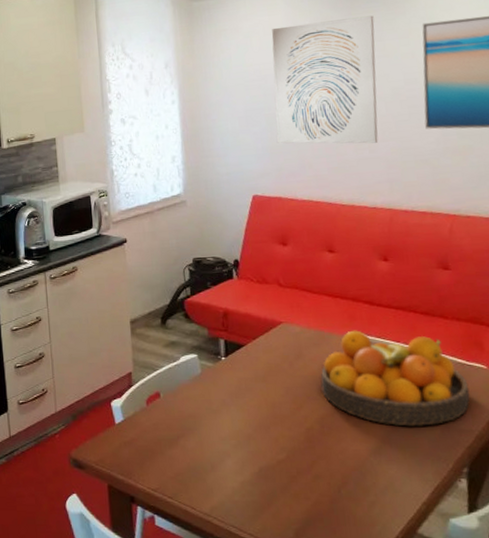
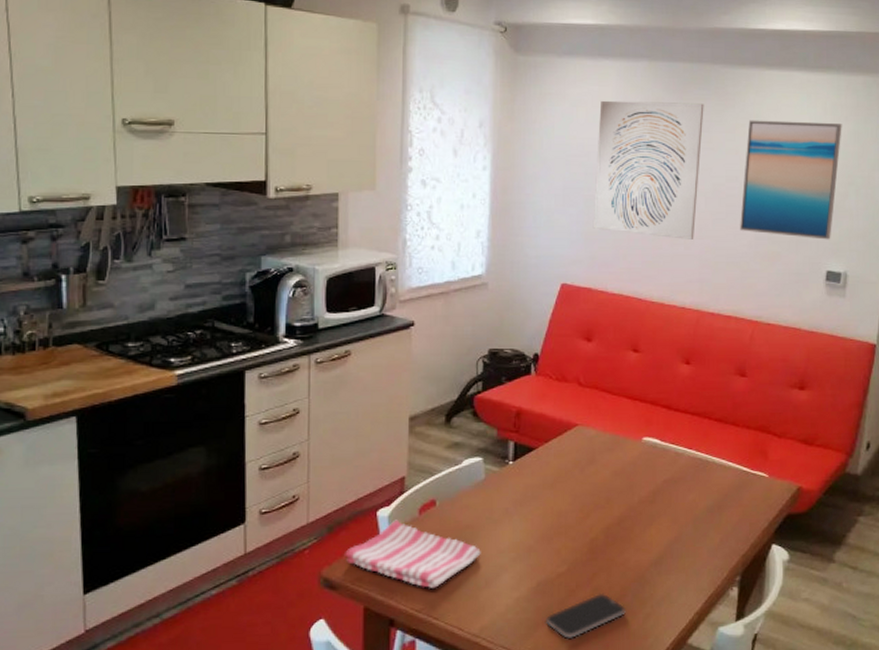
dish towel: none [88,409,205,470] -> present [345,519,481,588]
smartphone: none [271,480,350,522] -> present [546,592,627,639]
fruit bowl: present [321,330,470,427] -> none [610,435,750,536]

